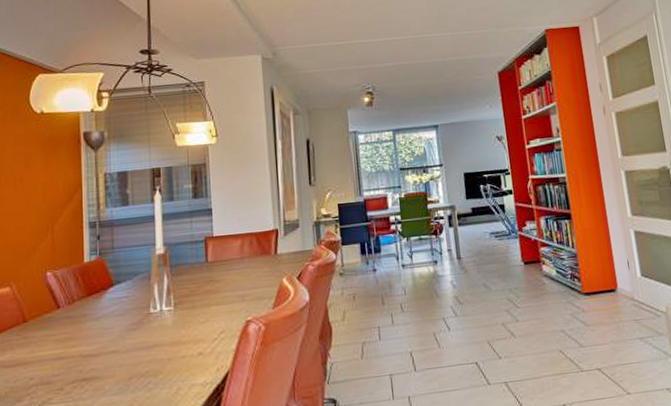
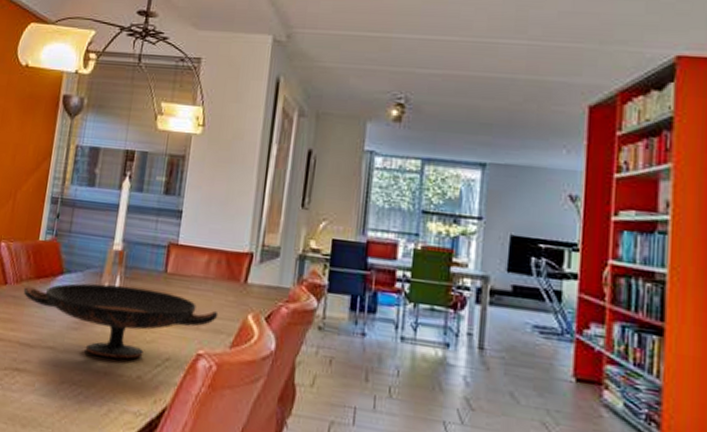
decorative bowl: none [77,278,258,347] -> present [23,283,218,359]

